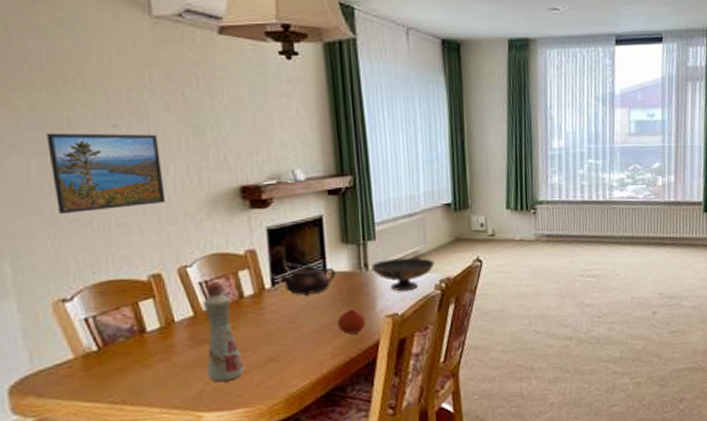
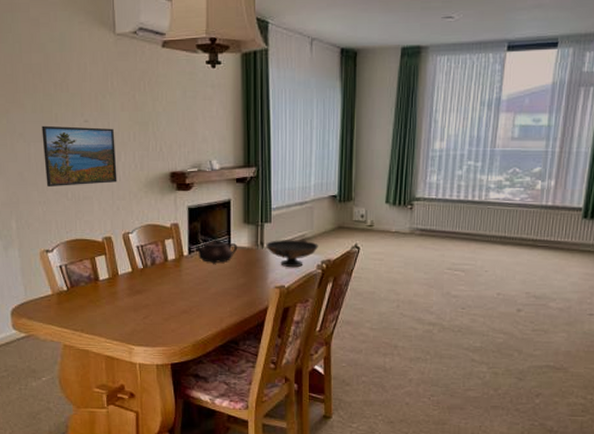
bottle: present [204,281,245,382] -> none [138,247,165,325]
fruit: present [337,309,366,334] -> none [236,278,259,299]

